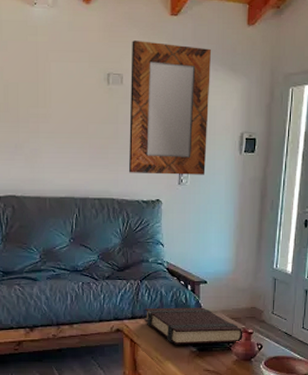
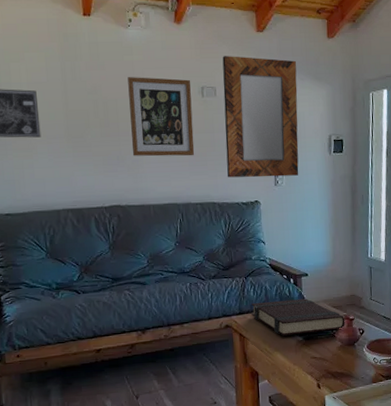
wall art: none [30,59,97,148] -> present [128,77,195,157]

